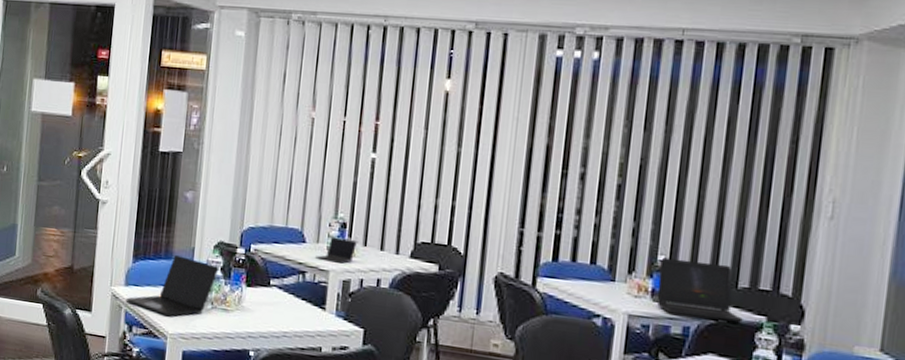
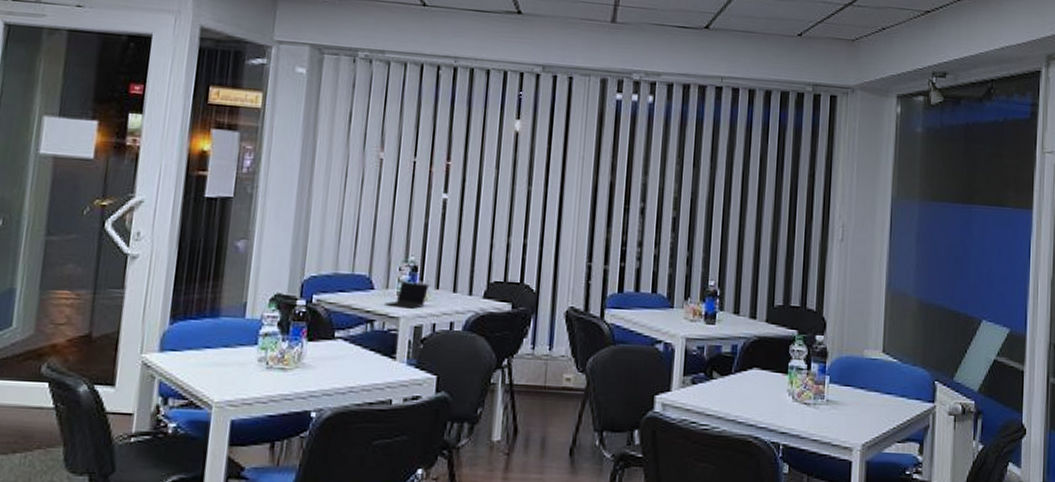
laptop: present [125,254,219,317] -> none [160,311,276,383]
laptop computer: present [657,257,743,324] -> none [709,282,779,339]

